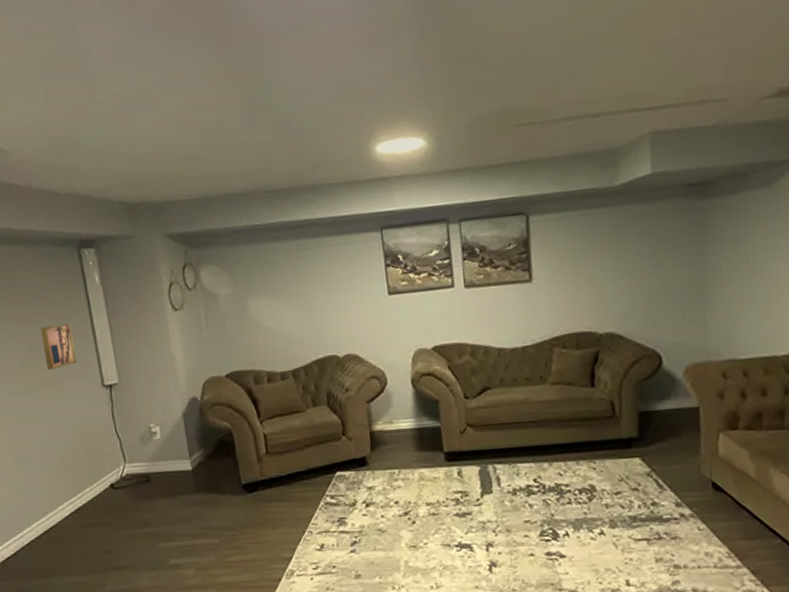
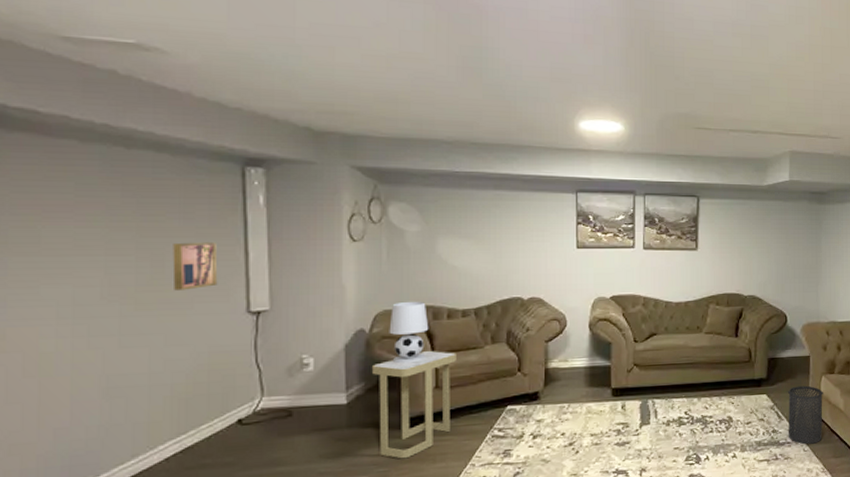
side table: none [207,415,285,524] -> present [371,350,456,459]
table lamp: none [216,366,254,431] -> present [389,301,429,364]
trash can: none [669,445,725,522] -> present [787,385,824,445]

